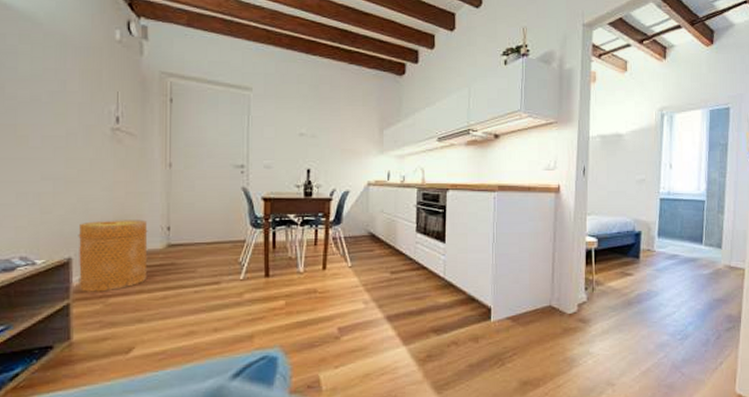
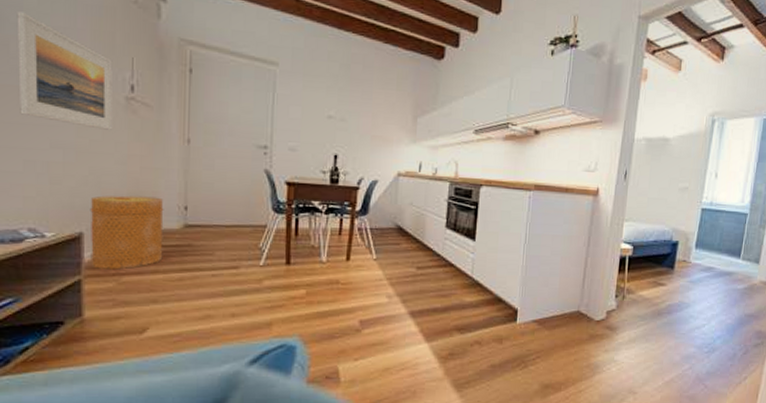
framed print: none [11,57,100,160] -> present [17,11,113,130]

